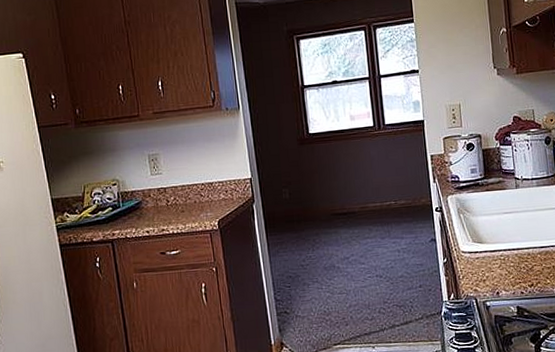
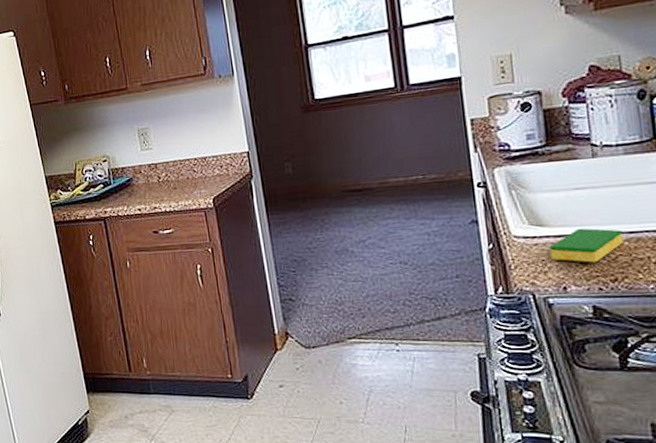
dish sponge: none [487,244,537,272] -> present [549,228,624,263]

